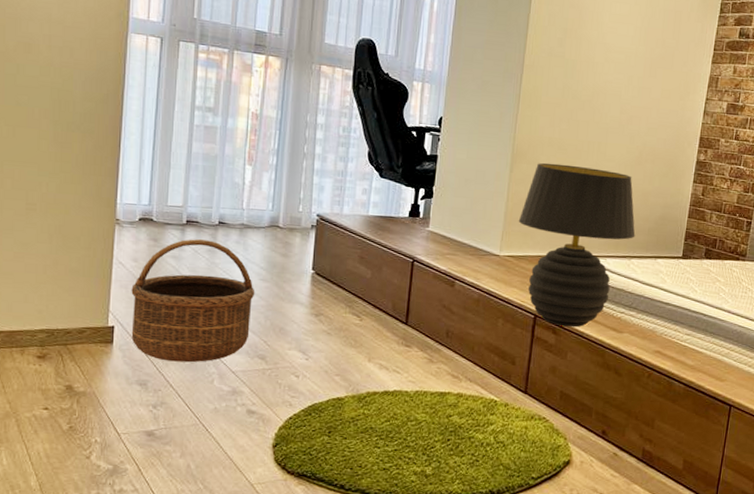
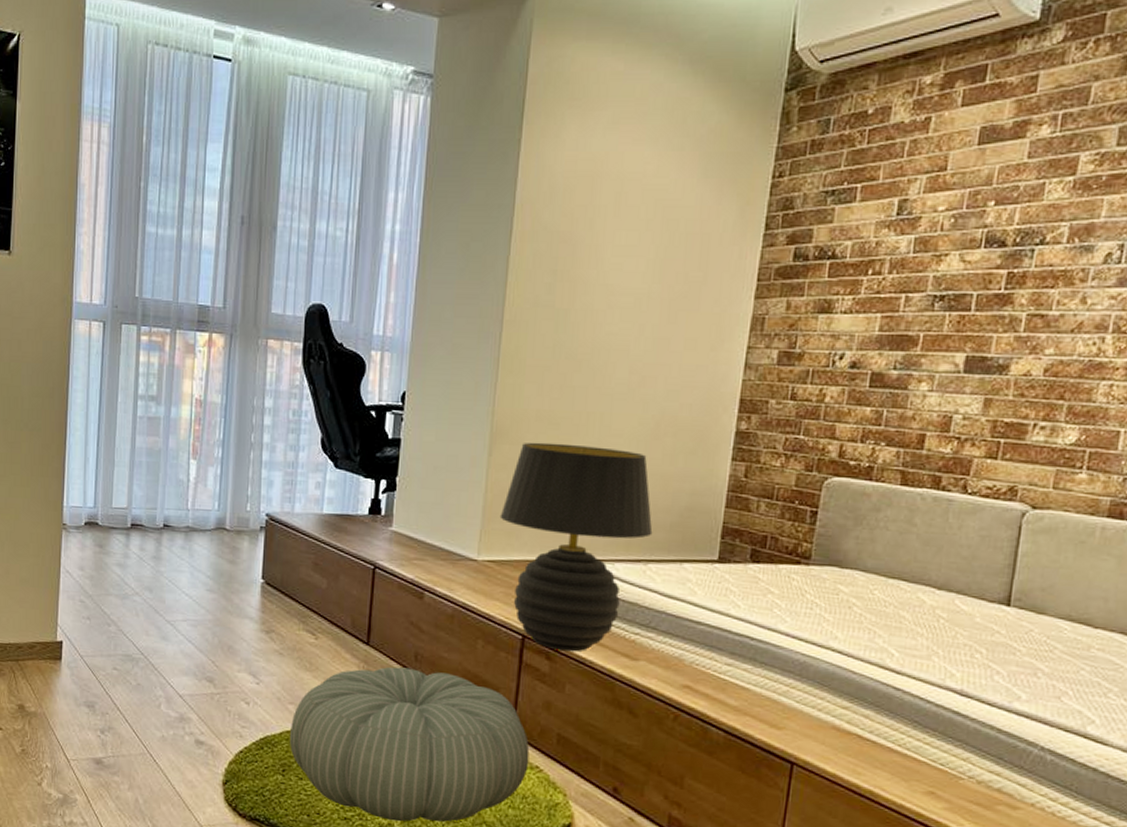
basket: present [131,239,255,363] -> none [78,544,202,684]
pouf: none [336,342,539,469] -> present [290,666,530,822]

